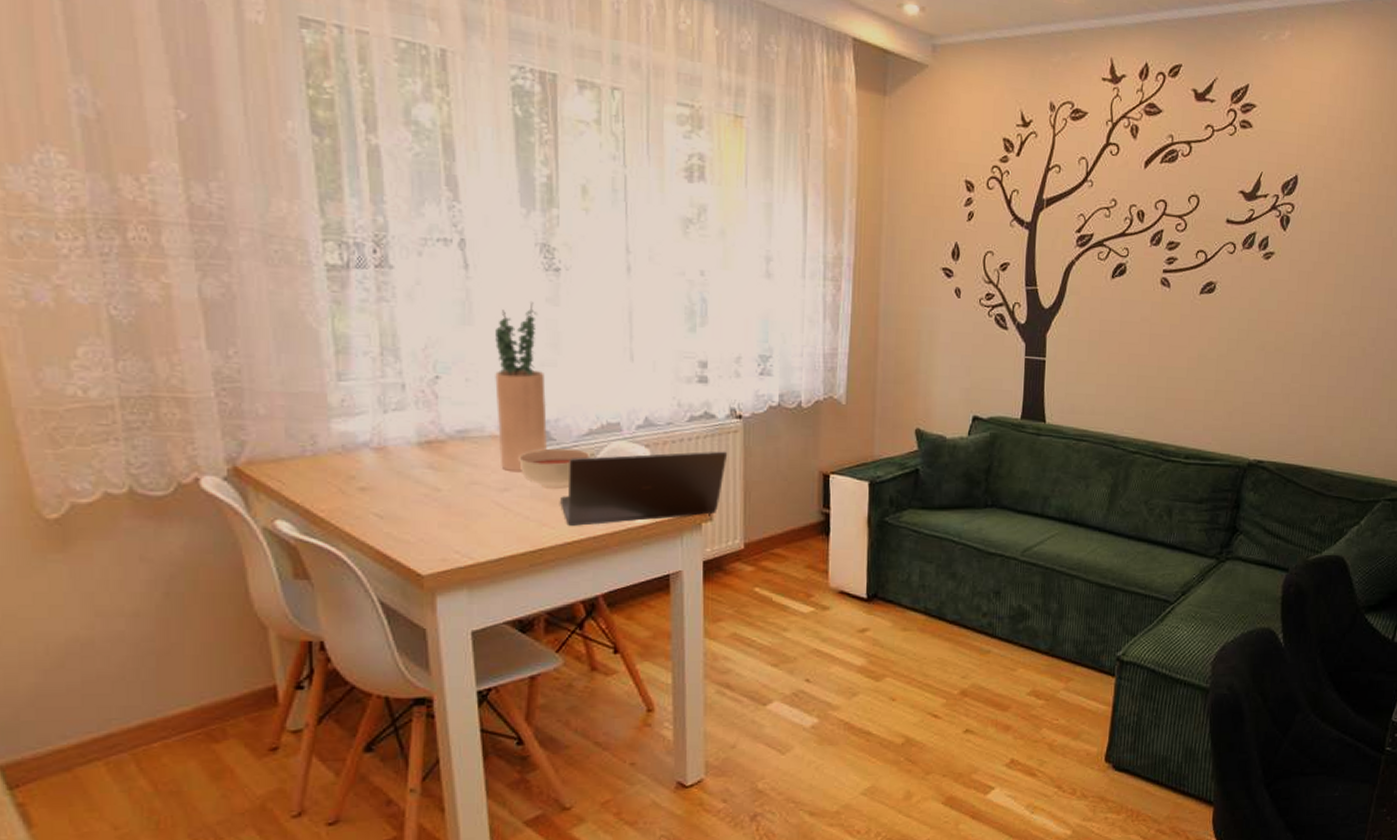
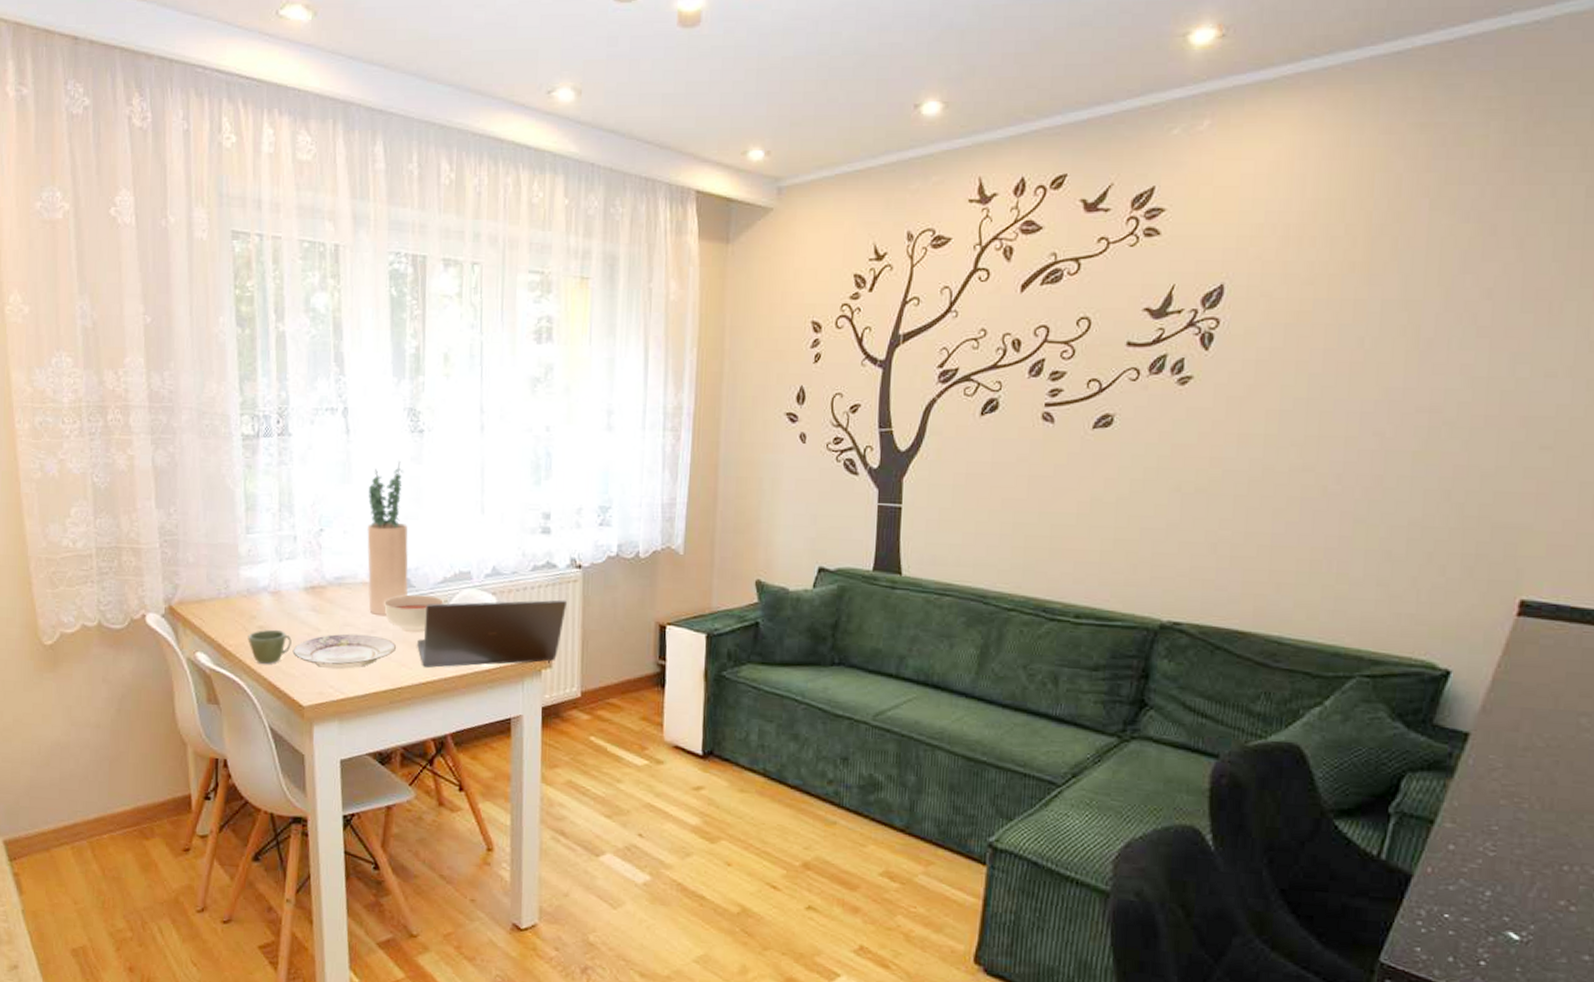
mug: none [345,490,404,530] -> present [247,629,292,664]
plate: none [405,493,536,533] -> present [292,633,397,670]

